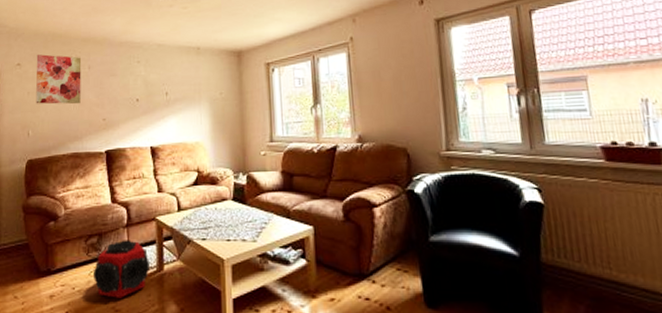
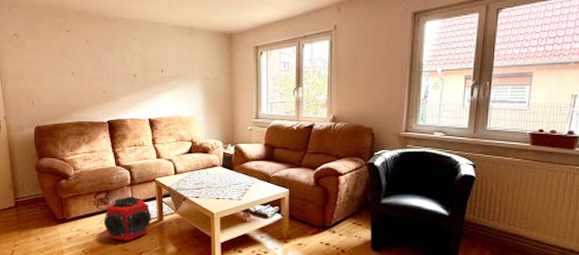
wall art: present [36,54,82,104] -> none [32,26,81,77]

